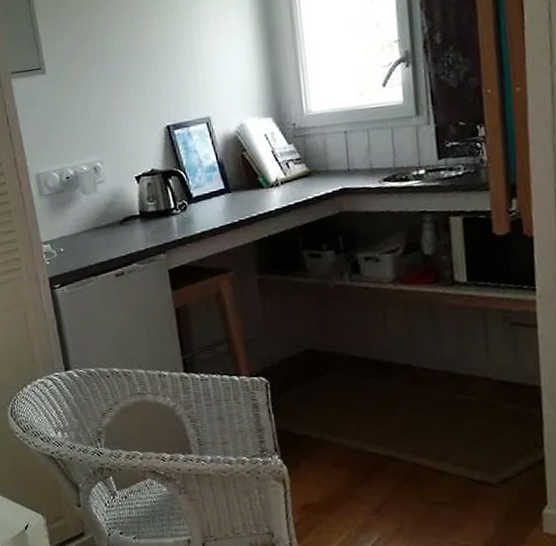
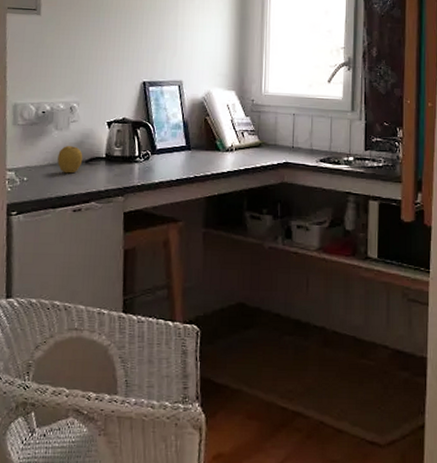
fruit: none [90,208,117,238] -> present [57,146,83,174]

